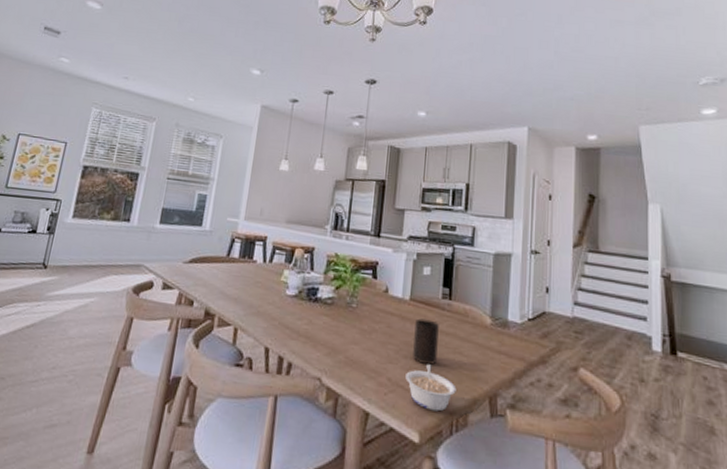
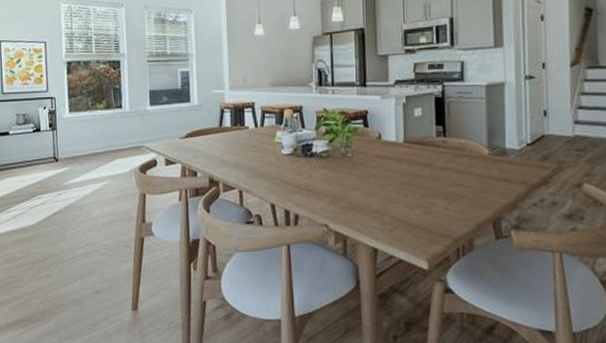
legume: present [405,364,457,412] -> none [408,199,460,240]
cup: present [413,318,439,365] -> none [411,158,437,201]

